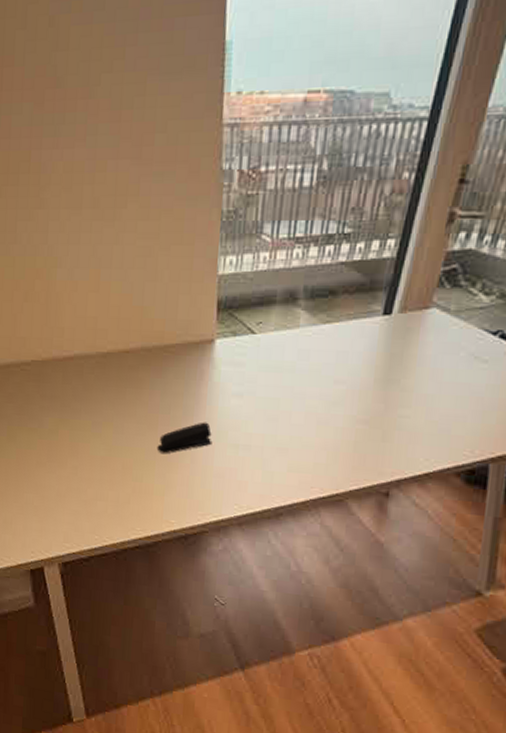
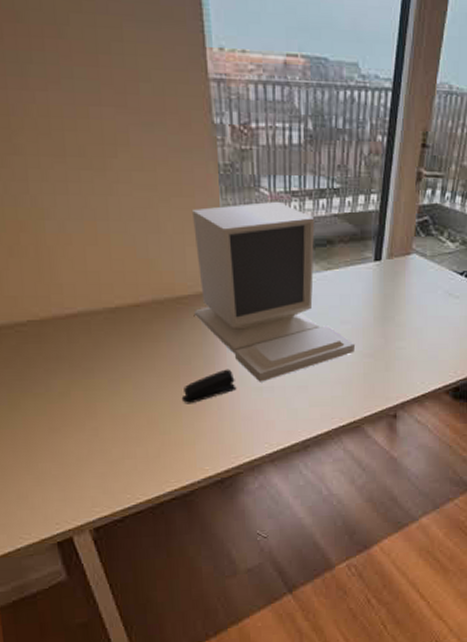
computer monitor: none [180,248,349,440] -> present [191,201,356,382]

